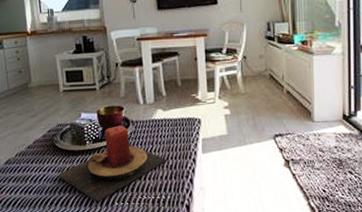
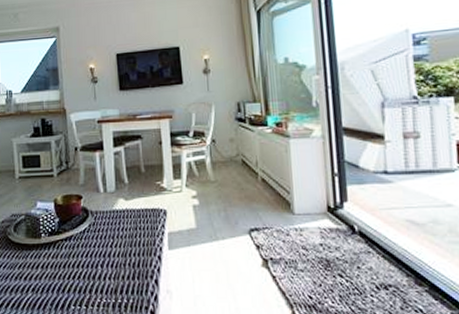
candle: present [57,125,167,202] -> none [9,216,129,305]

